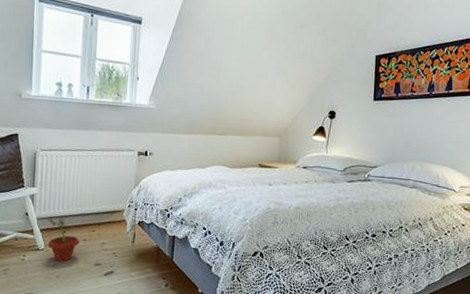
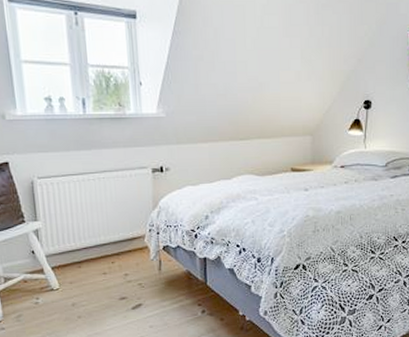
potted plant: present [48,218,80,261] -> none [59,252,99,300]

